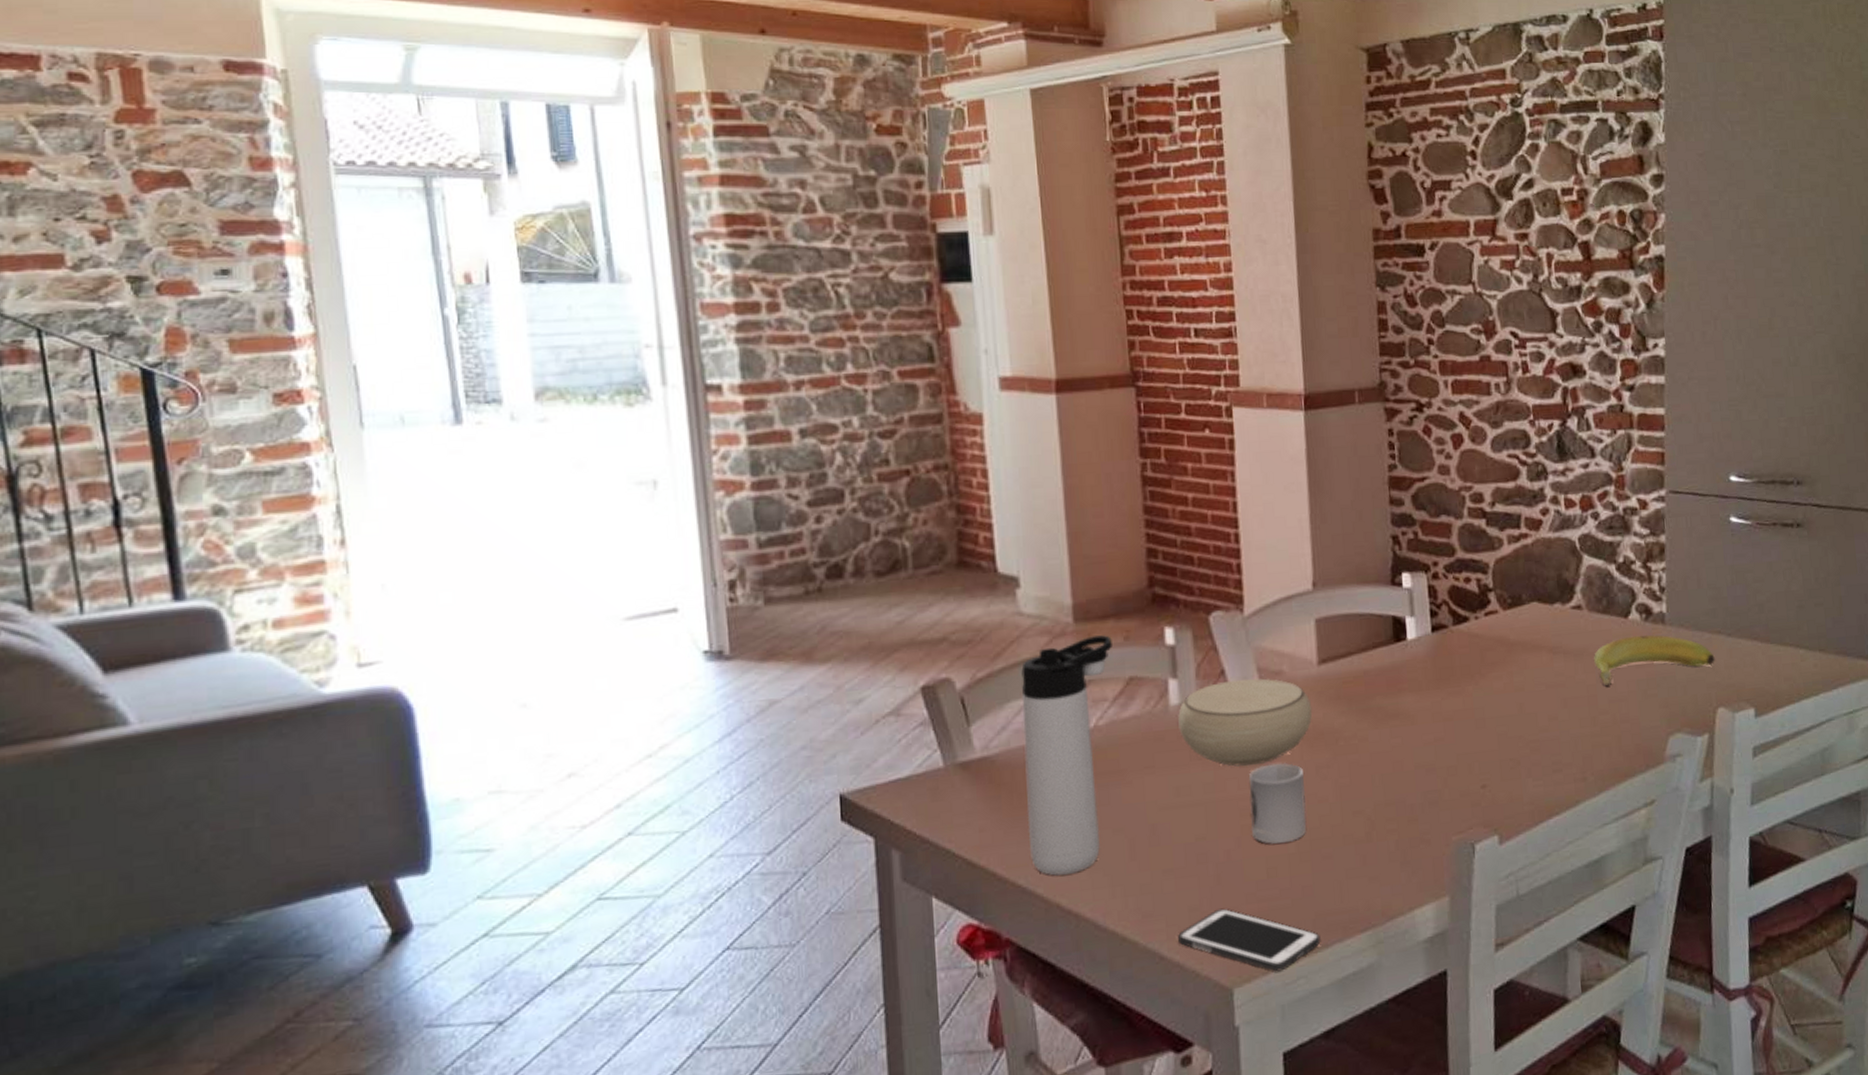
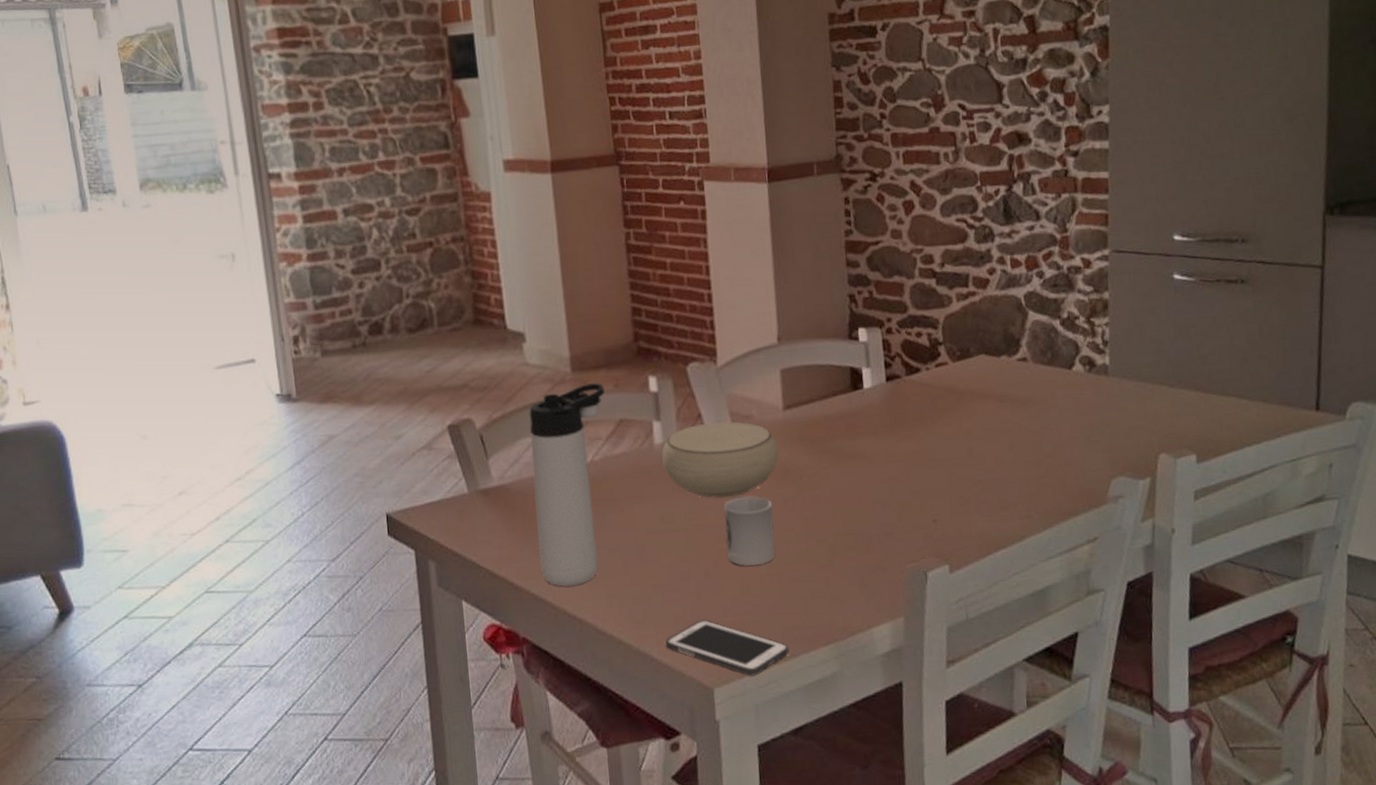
banana: present [1594,634,1715,687] -> none [1039,385,1157,433]

